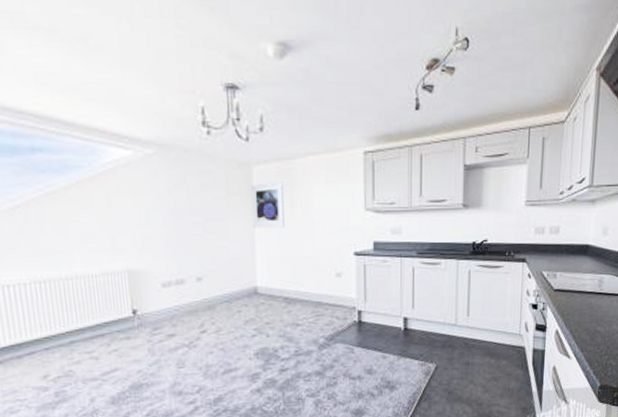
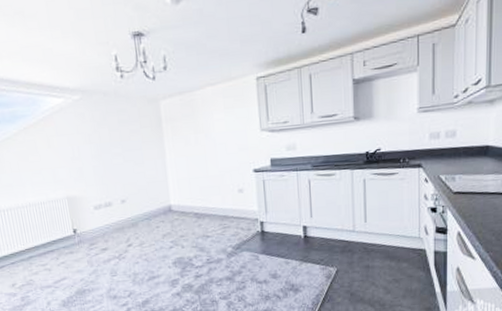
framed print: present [250,182,285,228] -> none [159,112,191,155]

